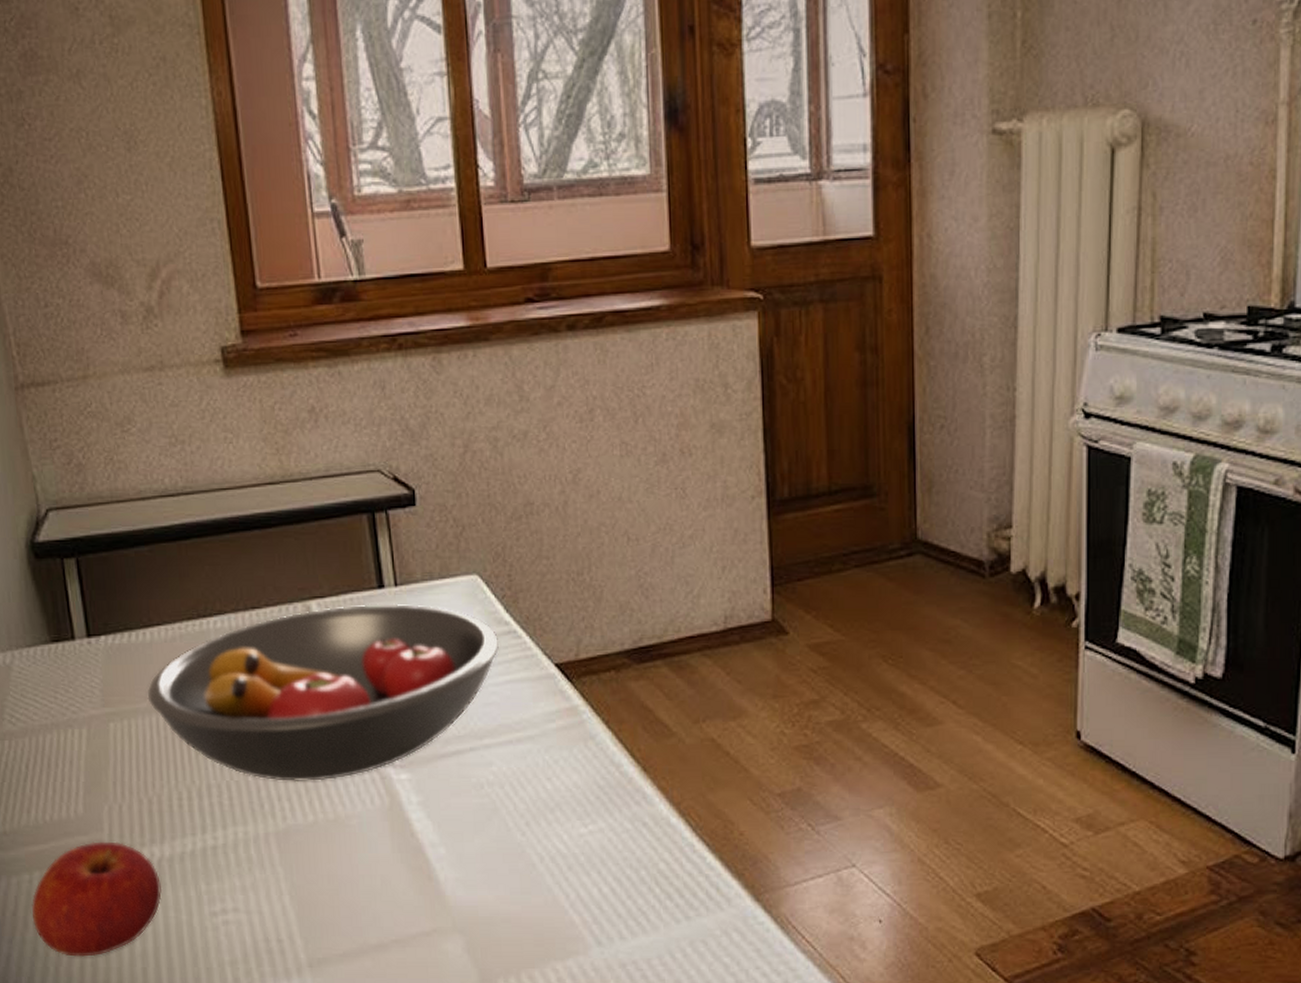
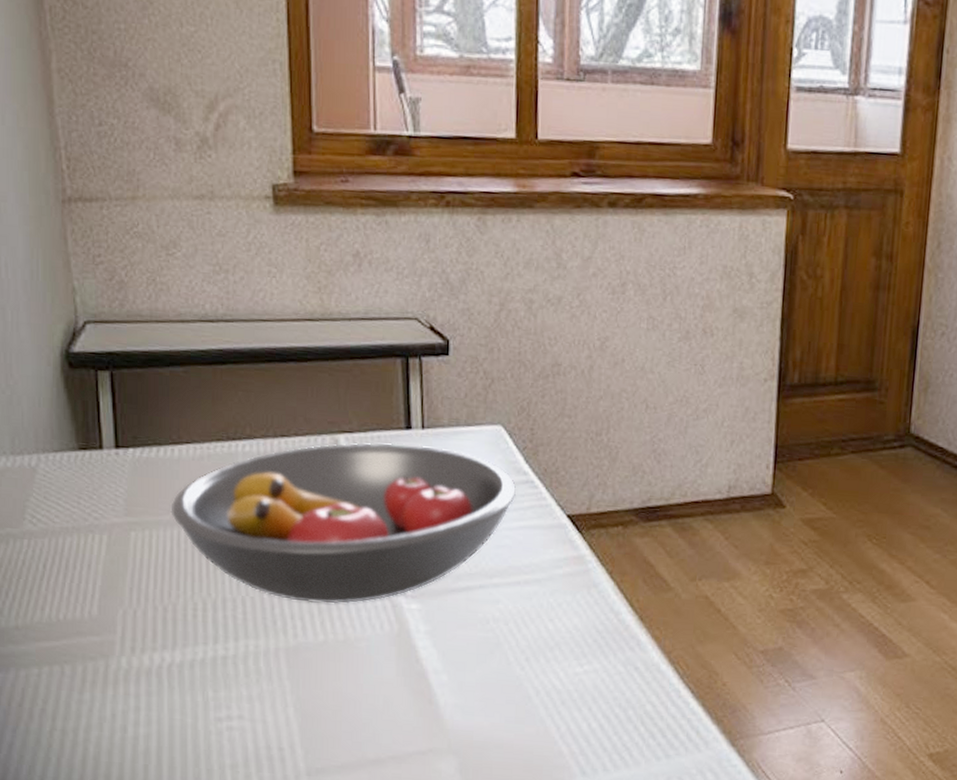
apple: present [31,841,162,957] -> none [37,642,169,751]

